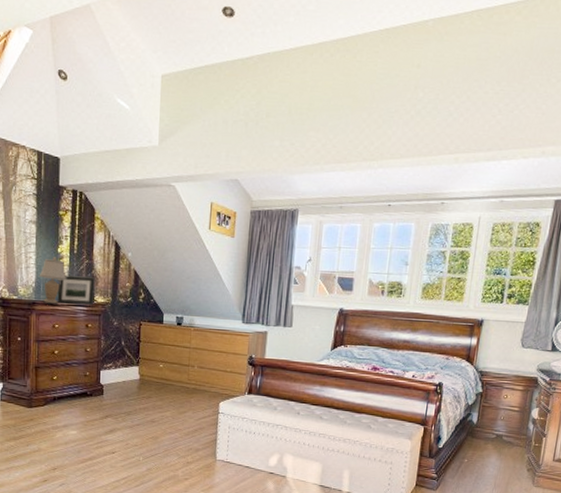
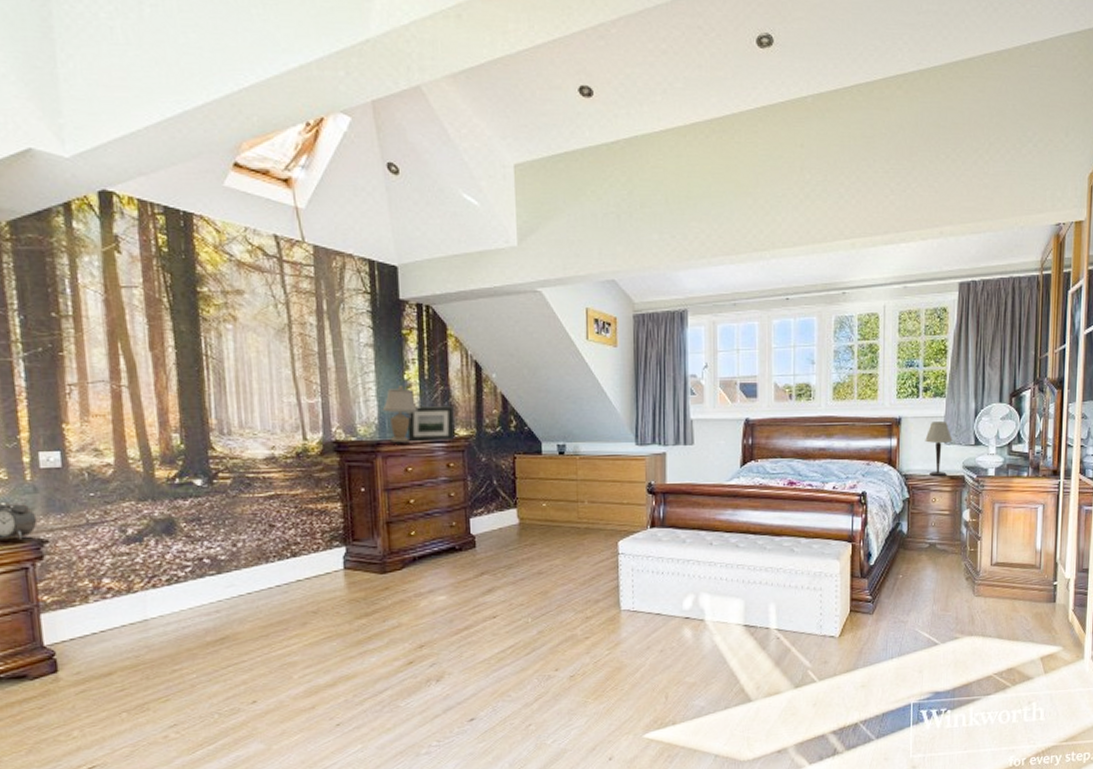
table lamp: none [503,326,531,376] -> present [925,422,953,476]

